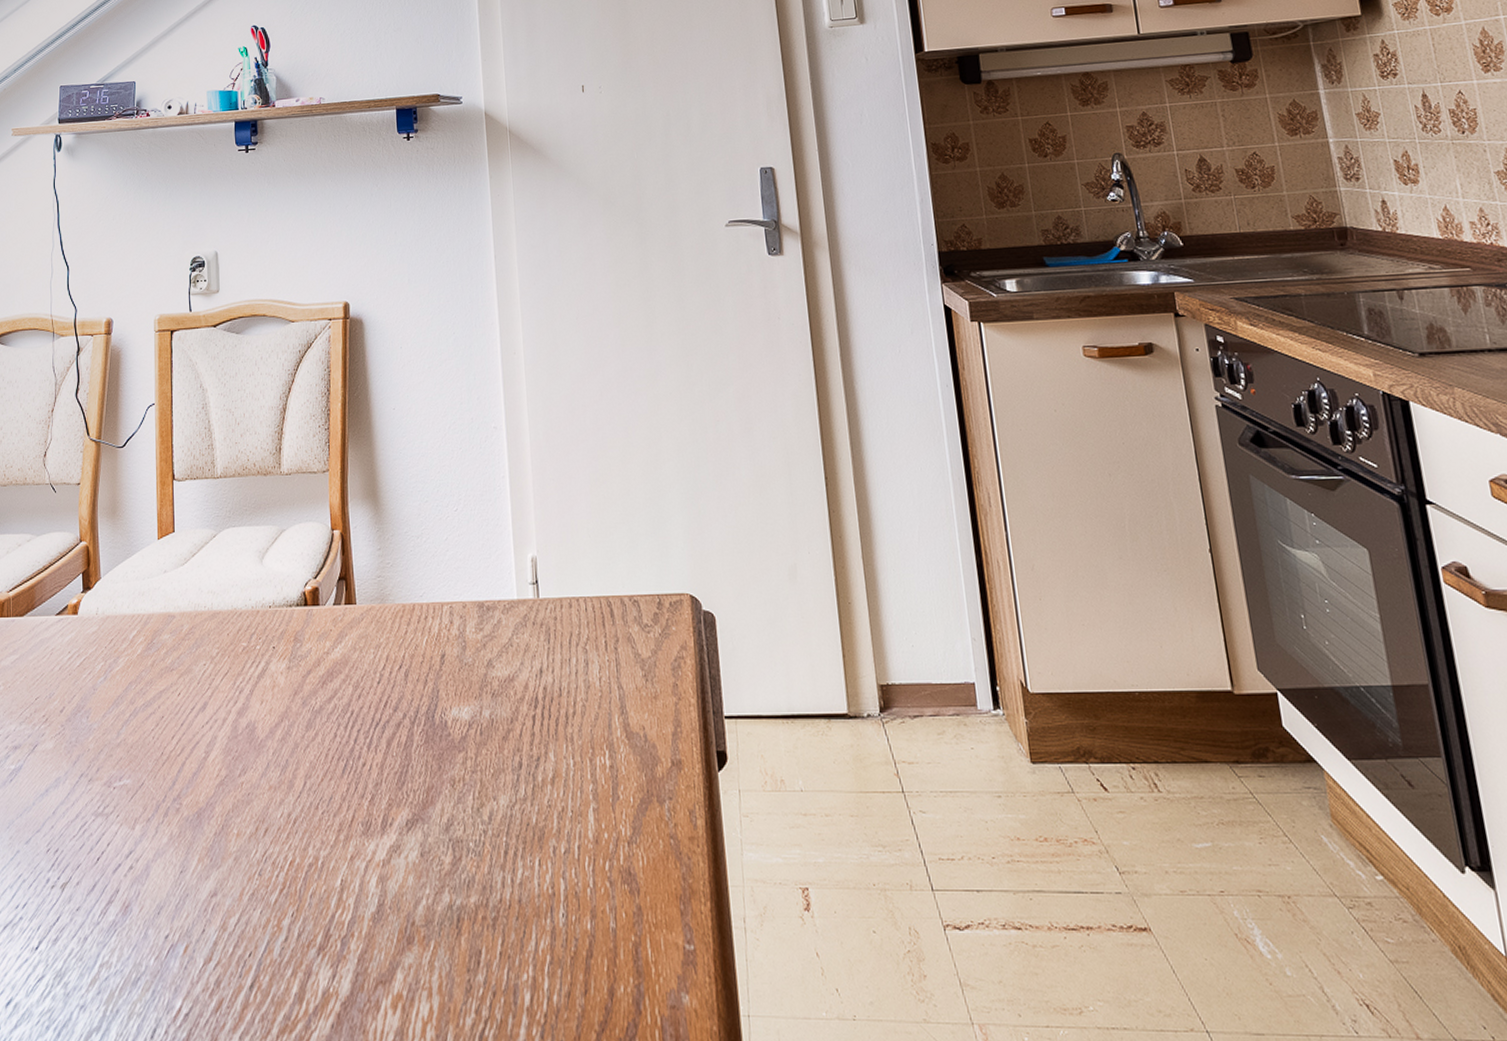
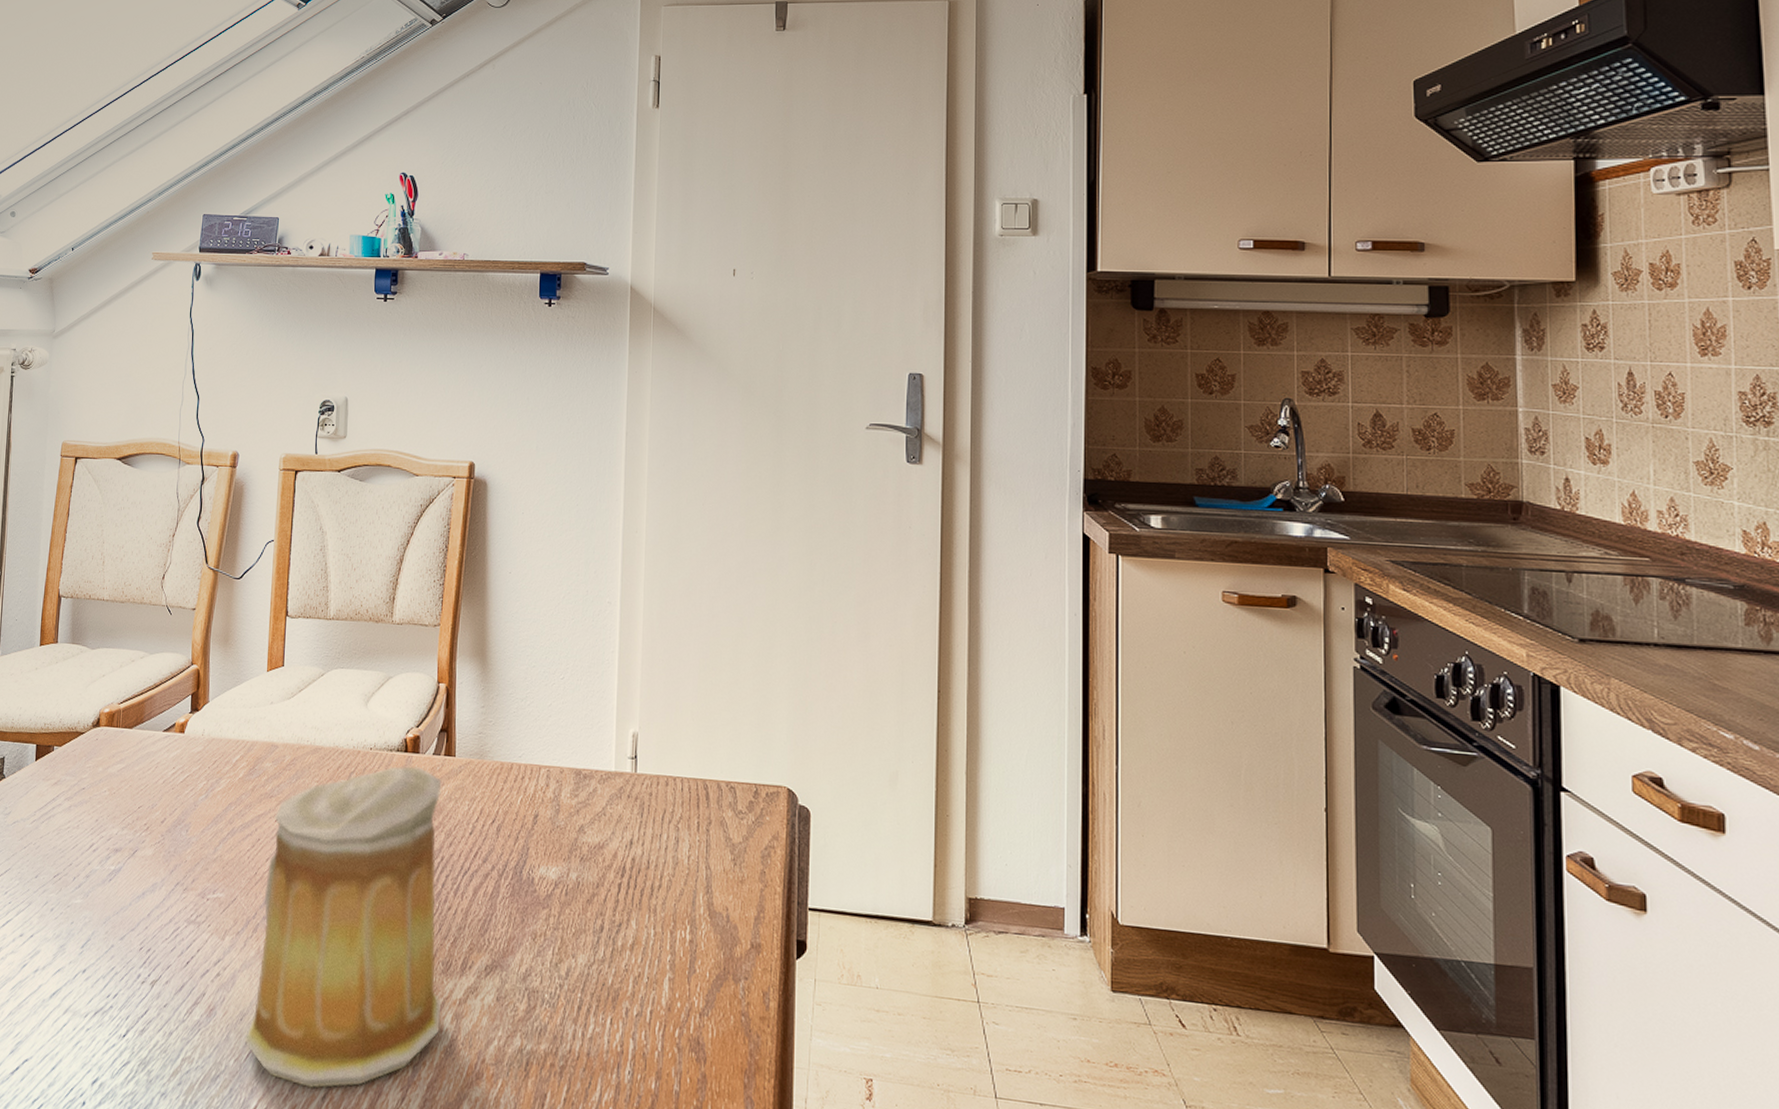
mug: none [163,620,366,978] -> present [244,766,441,1088]

